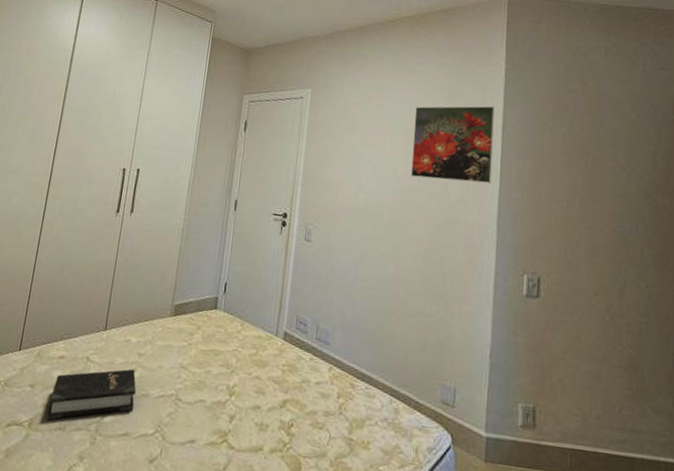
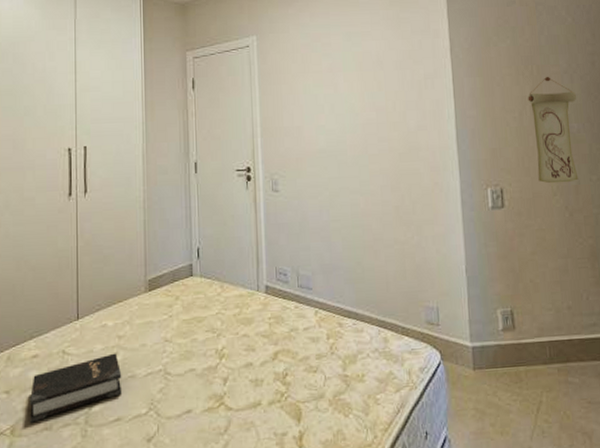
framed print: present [410,106,495,183] -> none [364,29,447,111]
wall scroll: none [579,170,633,284] -> present [527,76,579,184]

